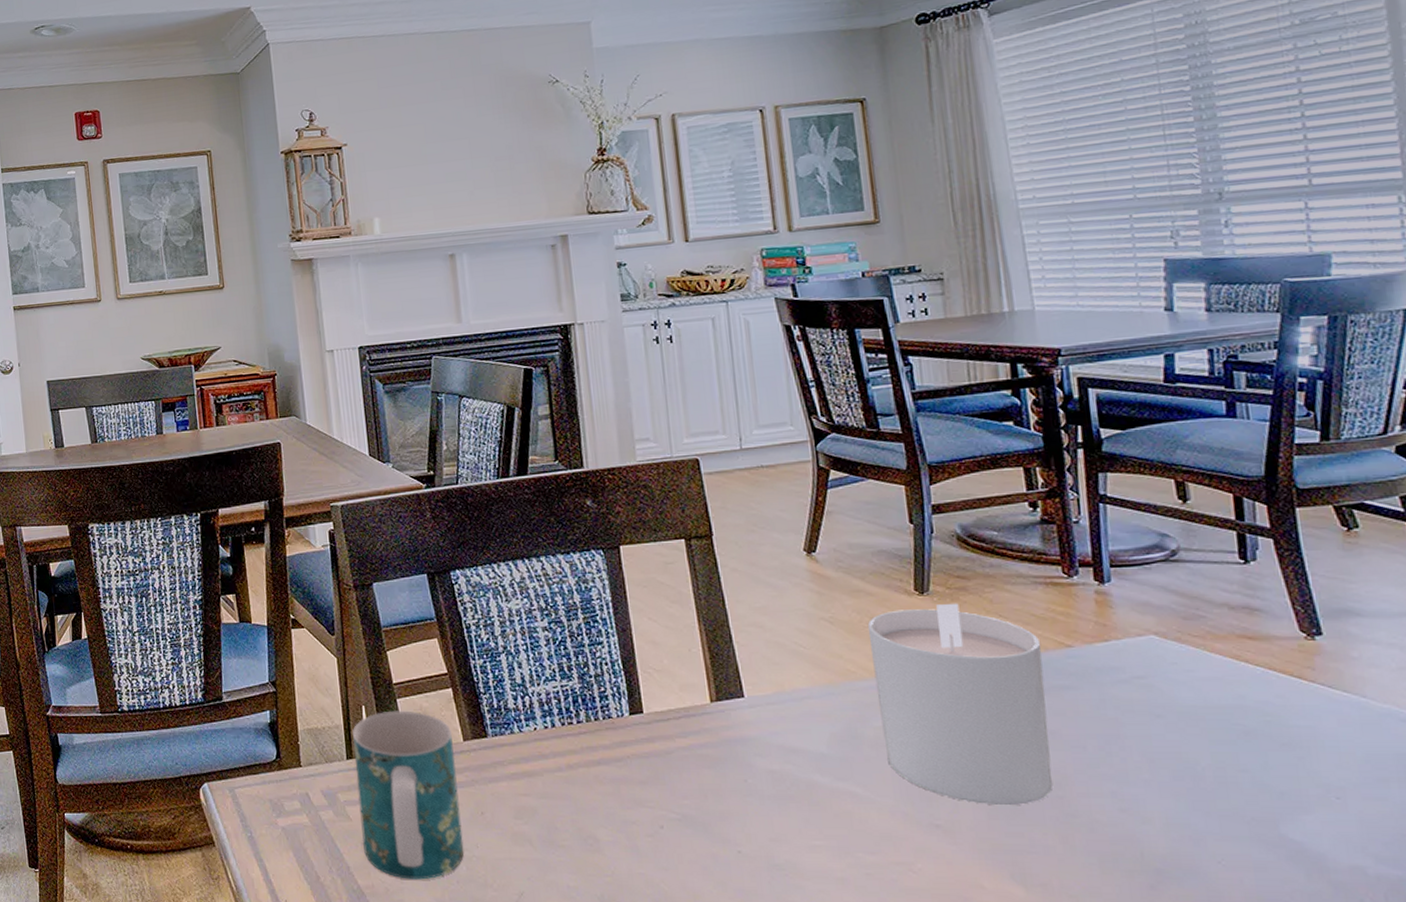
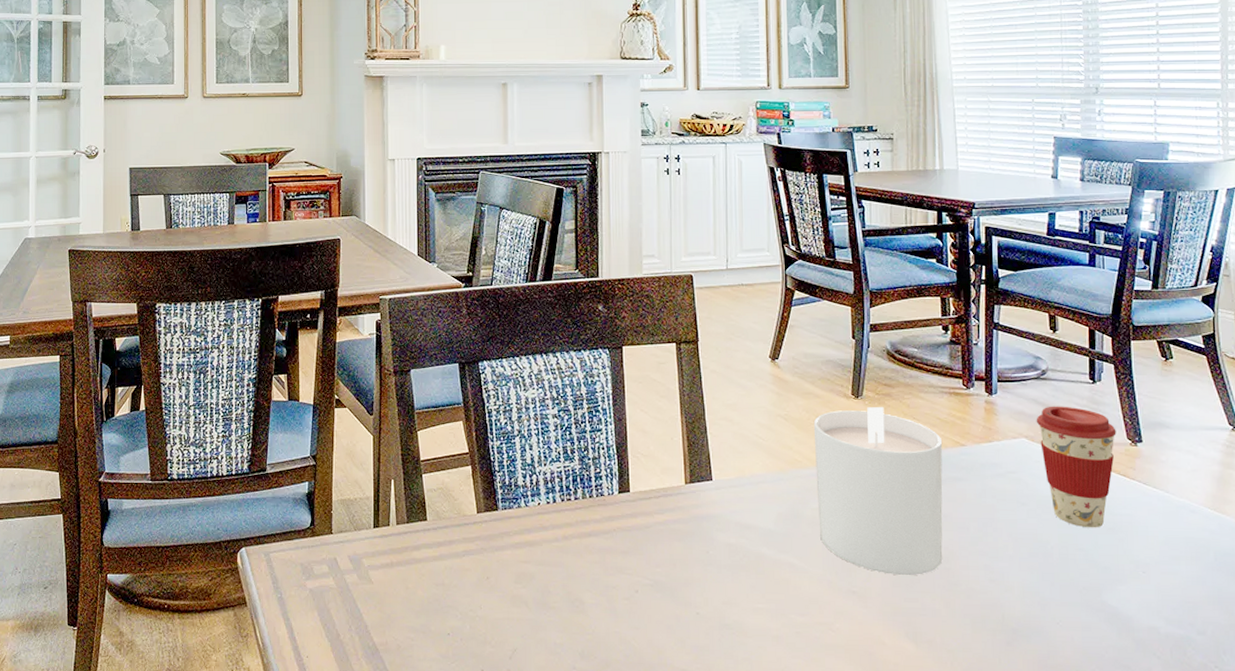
mug: present [352,710,465,880] -> none [380,485,469,637]
coffee cup: none [1167,593,1284,744] -> present [1036,406,1116,528]

